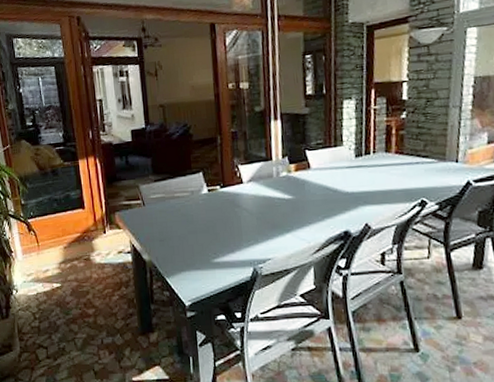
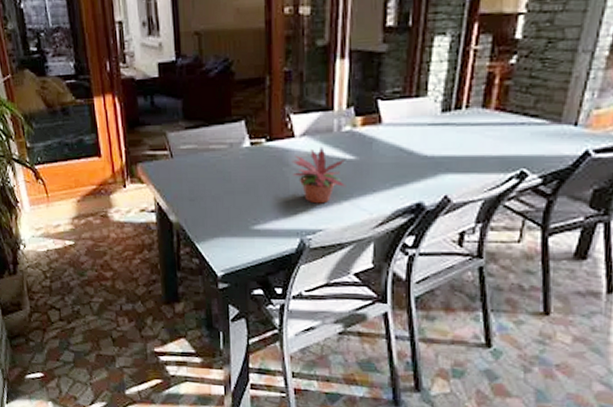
potted plant: none [242,189,288,237] -> present [292,146,347,204]

